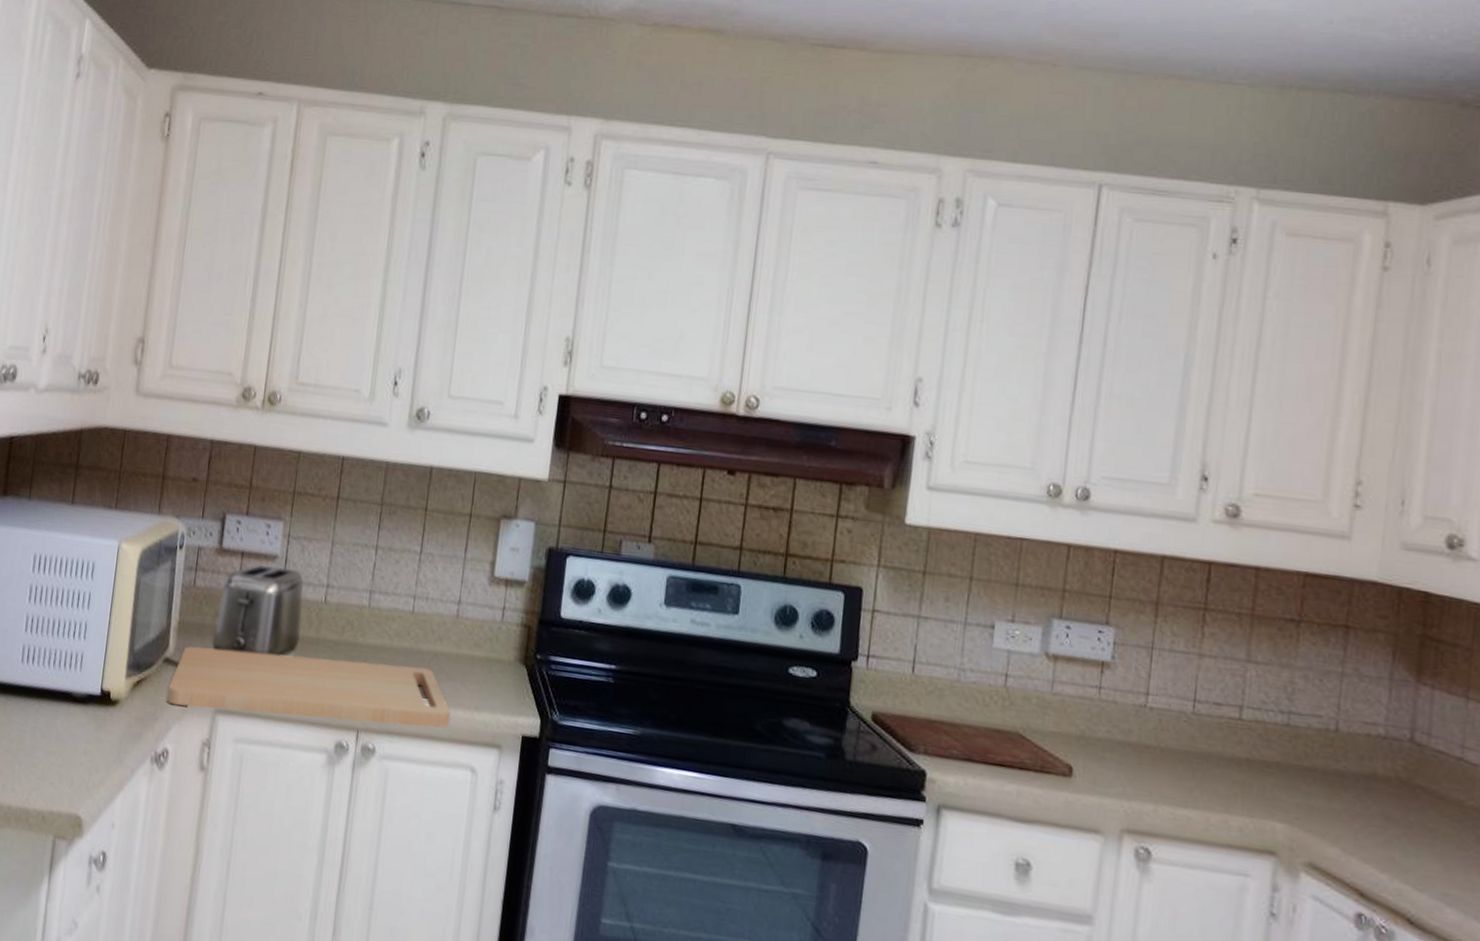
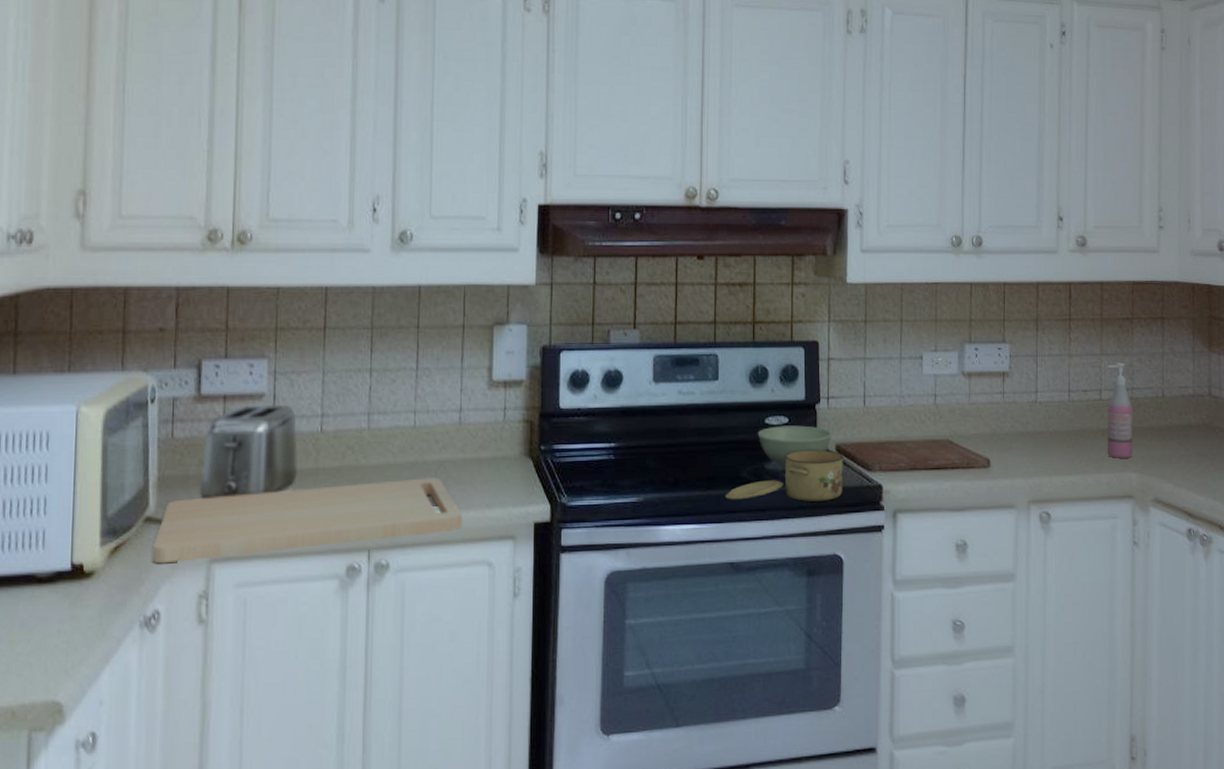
cooking pot: none [733,710,880,777] -> present [725,450,843,502]
bowl: none [778,678,869,735] -> present [757,425,832,473]
soap dispenser: none [1242,675,1289,802] -> present [1107,363,1134,458]

